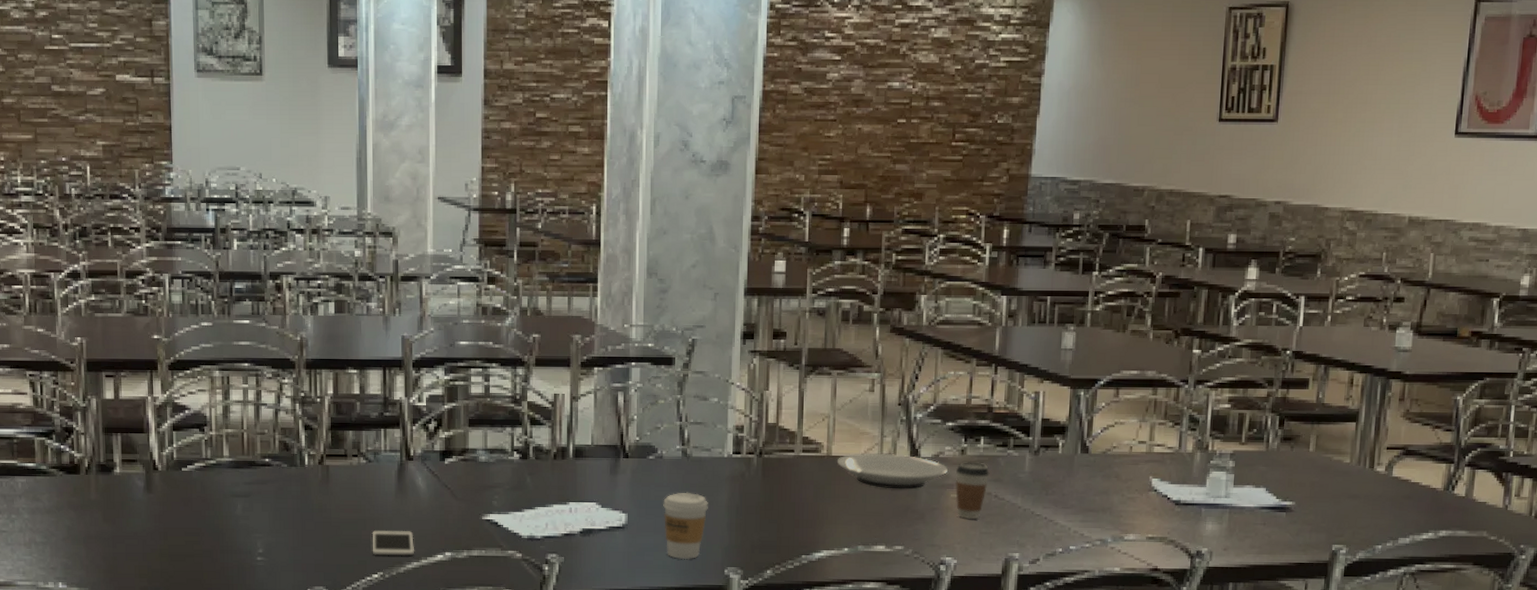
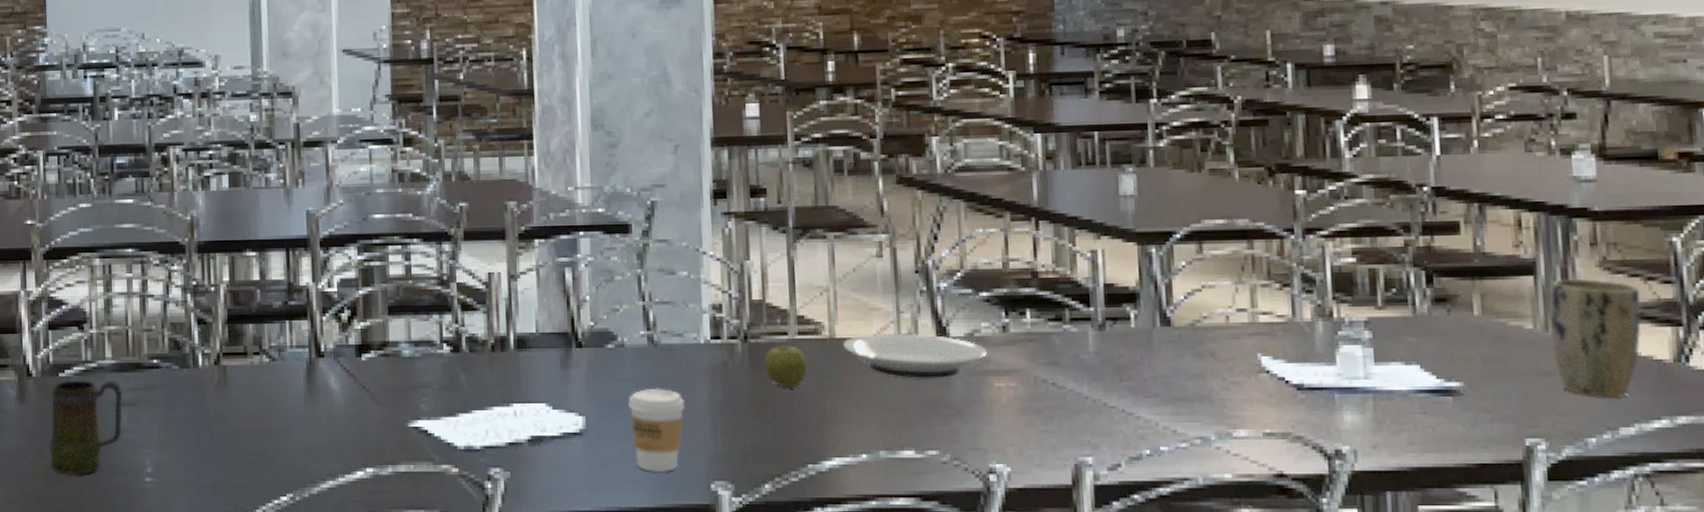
mug: none [173,474,239,554] -> present [49,380,123,475]
cell phone: present [372,531,415,556] -> none [278,443,330,473]
apple: none [774,460,808,494] -> present [764,345,808,388]
coffee cup: present [955,461,990,519] -> none [997,340,1043,414]
plant pot: none [1361,425,1429,515] -> present [1549,278,1642,397]

